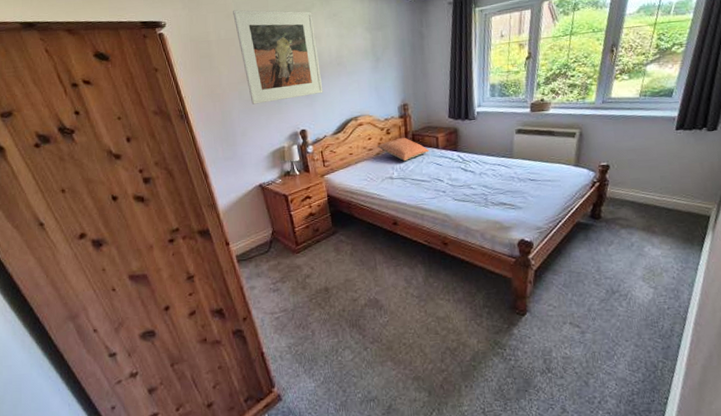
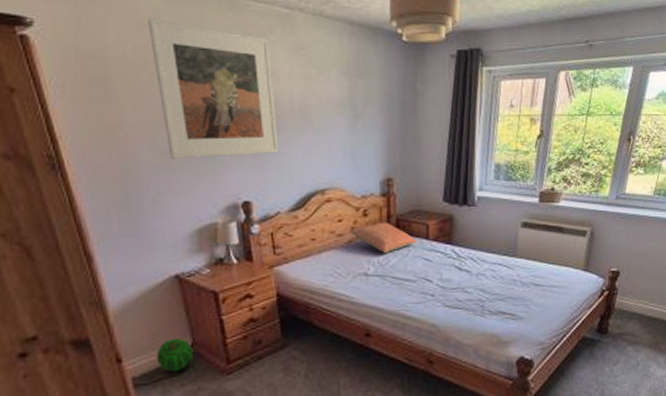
ball: none [250,228,274,252] -> present [156,337,193,373]

